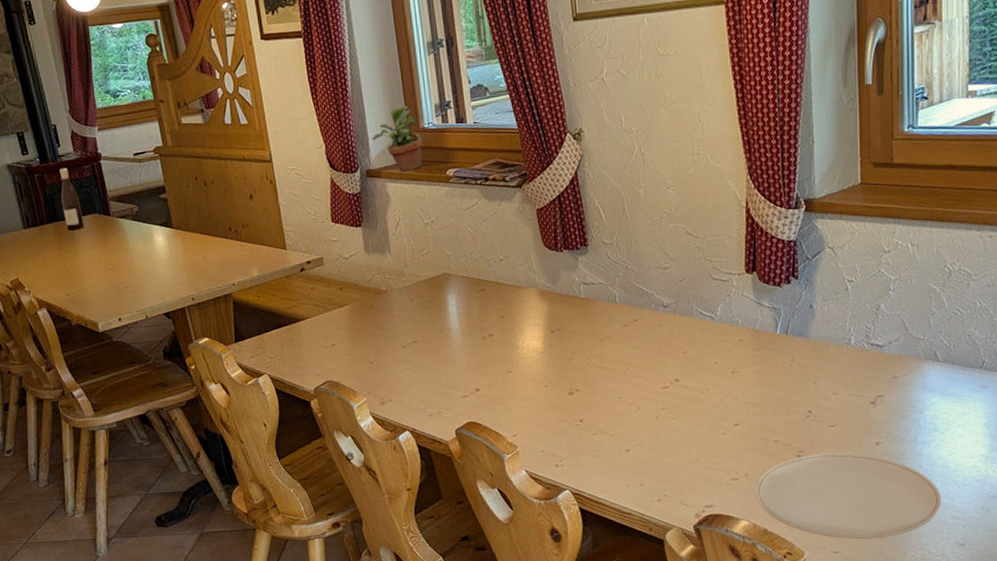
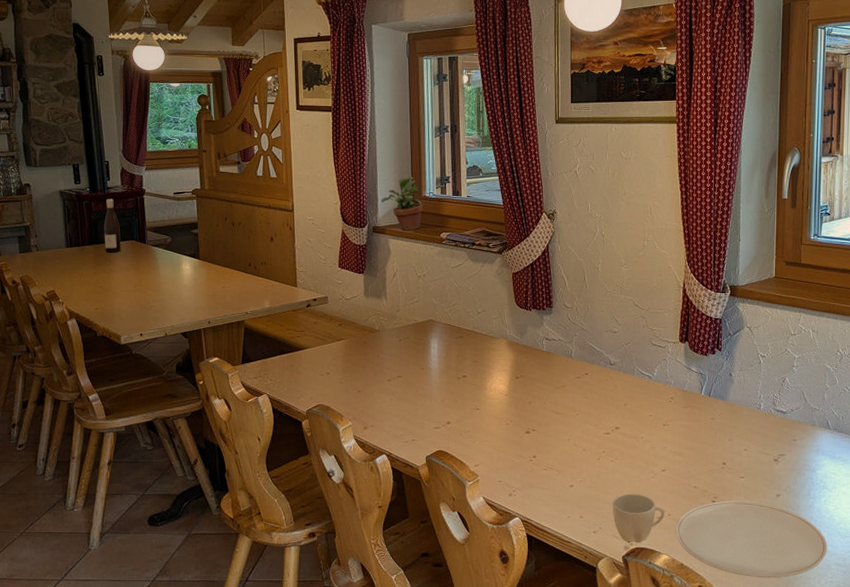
cup: none [677,453,741,510] -> present [612,493,665,543]

